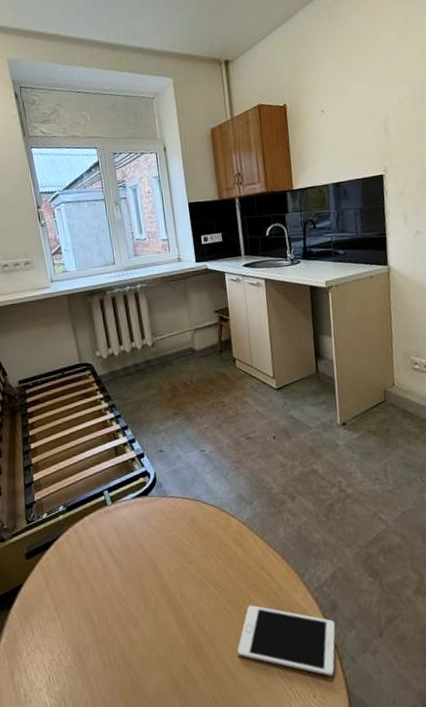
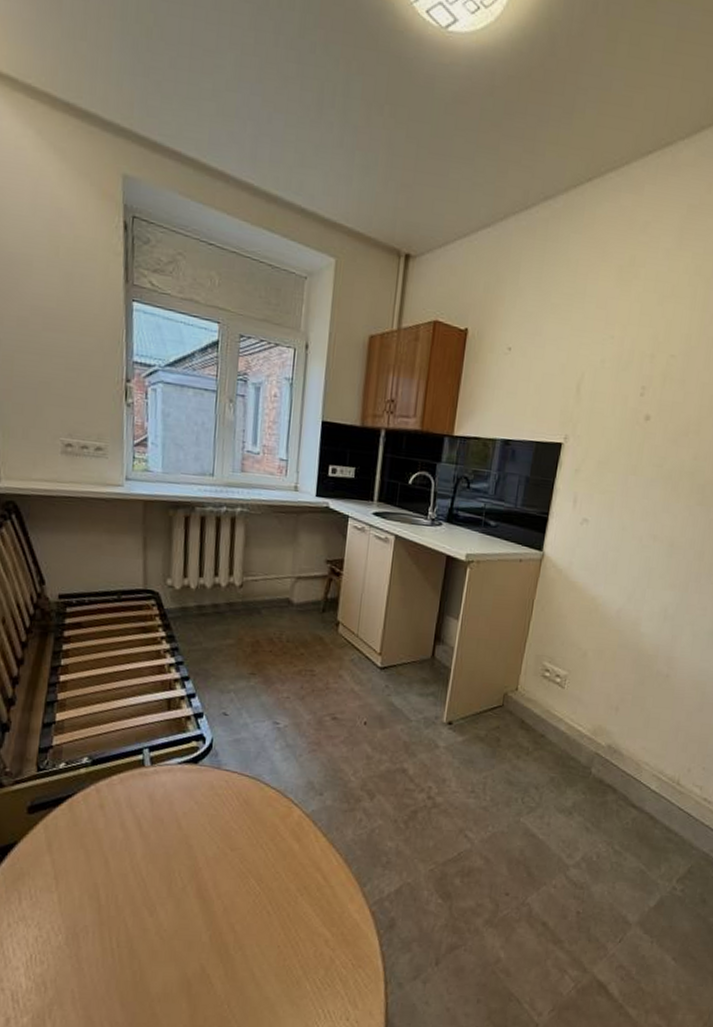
cell phone: present [237,605,336,677] -> none [268,908,389,1000]

